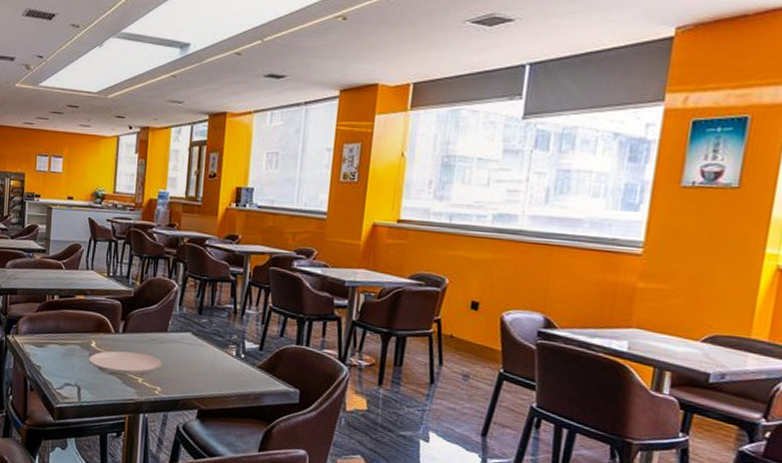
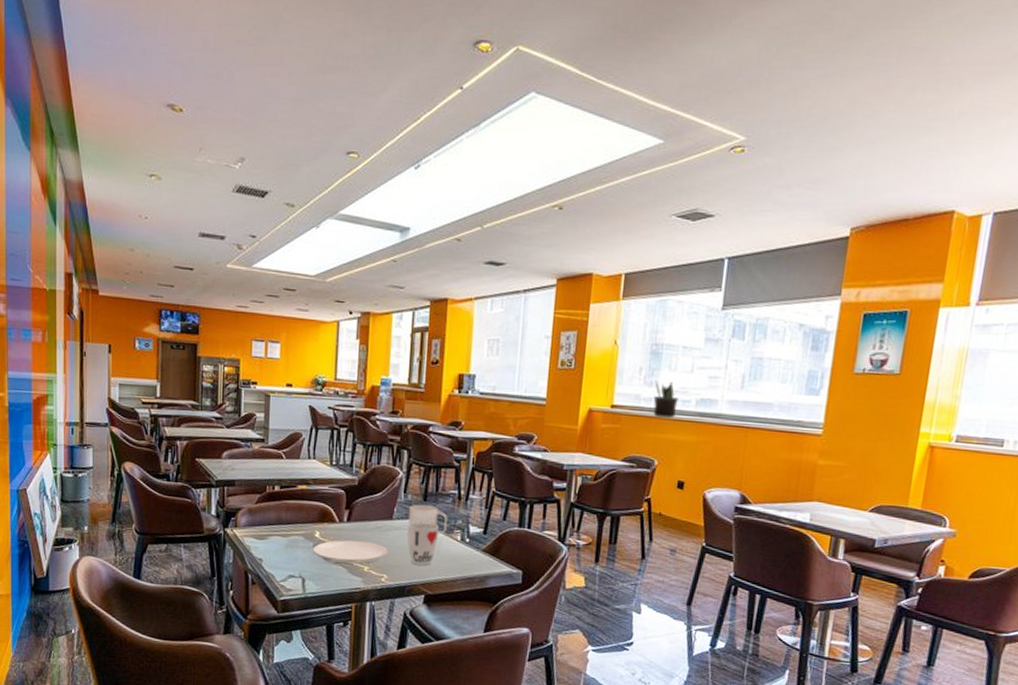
cup: none [181,335,215,380] -> present [407,521,440,566]
mug: none [182,318,223,350] -> present [407,504,448,536]
planter: none [444,194,473,234] -> present [653,380,679,418]

